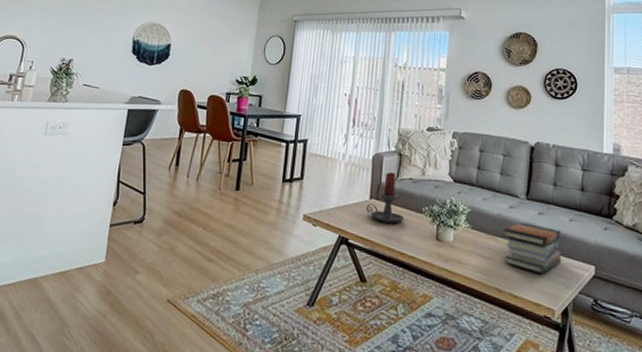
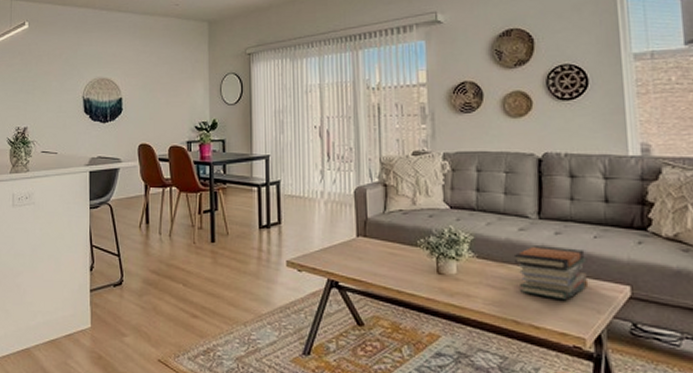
candle holder: present [366,171,405,224] -> none [354,205,399,261]

